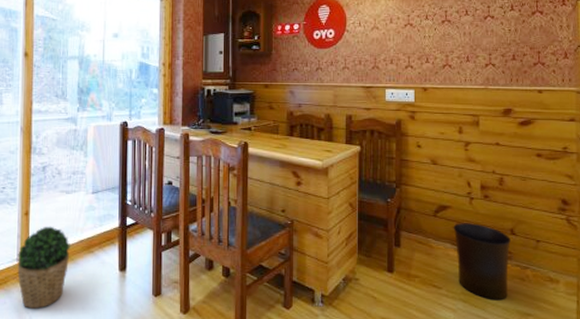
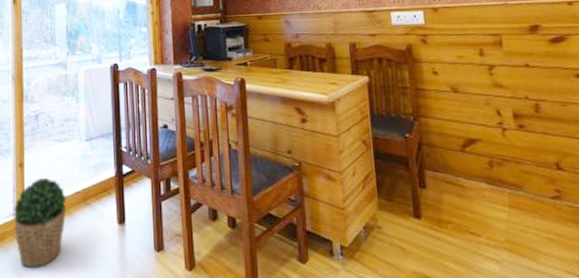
waste bin: present [453,223,511,301] -> none [486,158,563,249]

